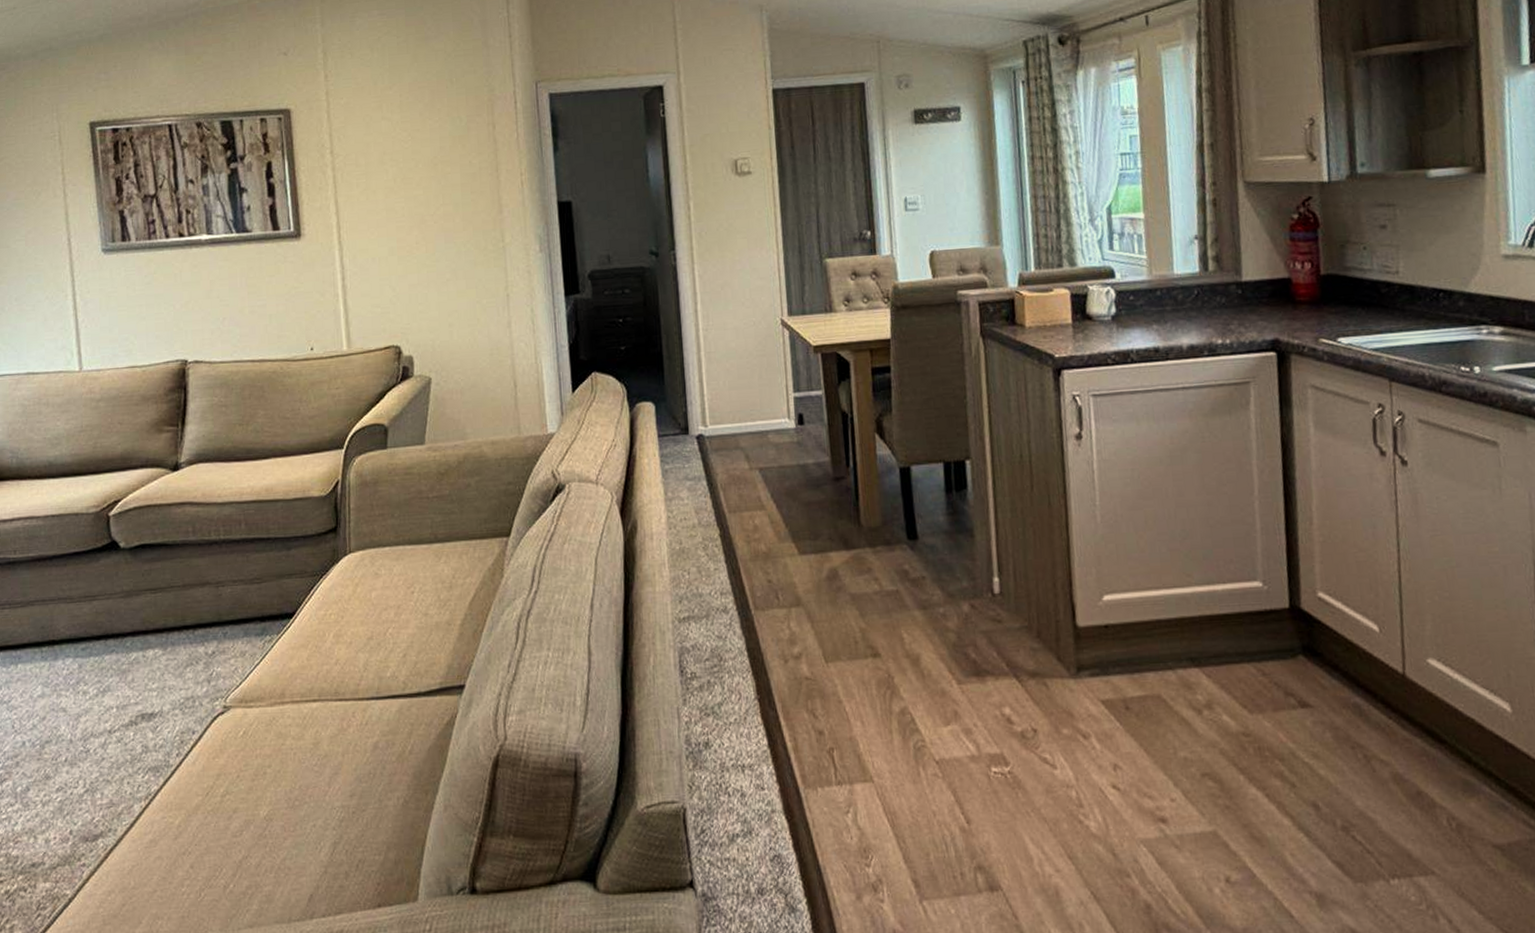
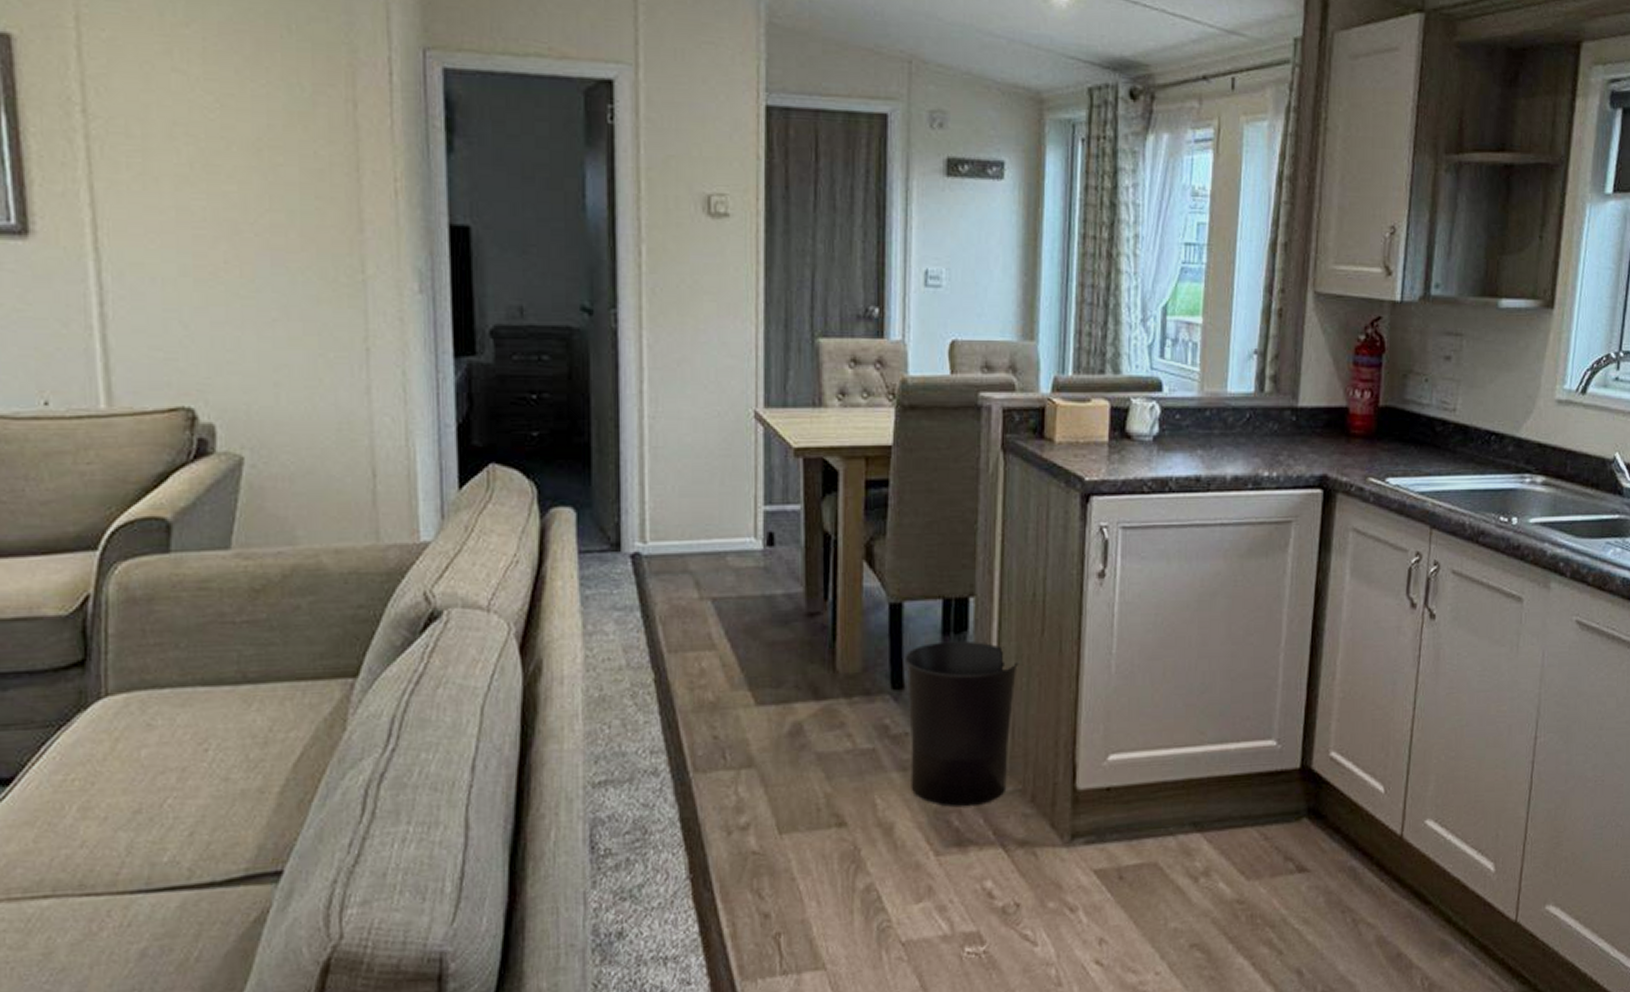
waste bin: none [916,497,1014,641] -> present [904,641,1019,806]

